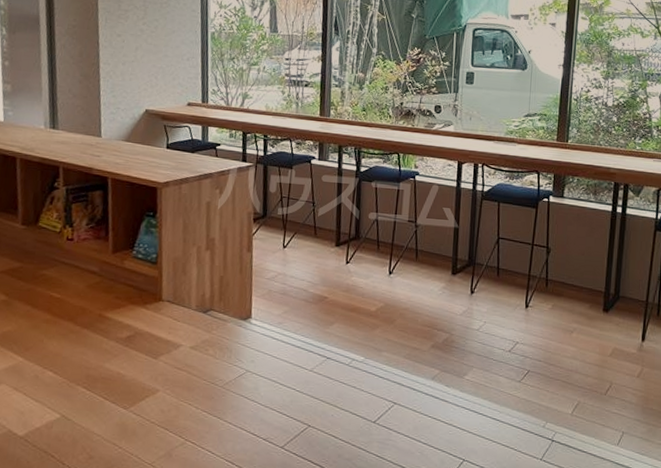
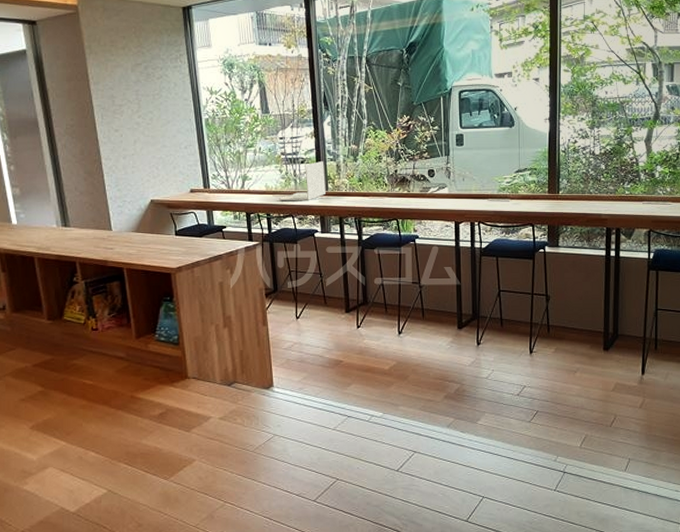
laptop: none [277,86,329,125] -> present [278,161,326,201]

